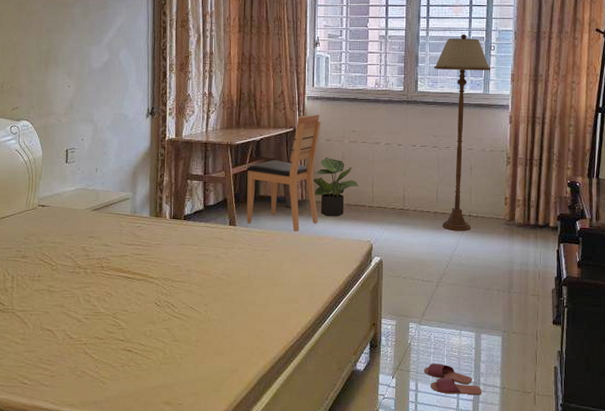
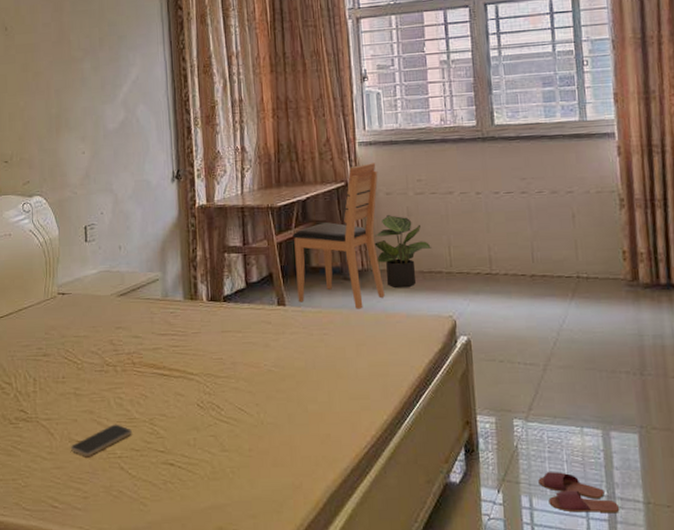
mobile phone: none [41,316,97,343] -> present [70,424,132,458]
floor lamp: present [434,34,491,231] -> none [512,49,587,298]

